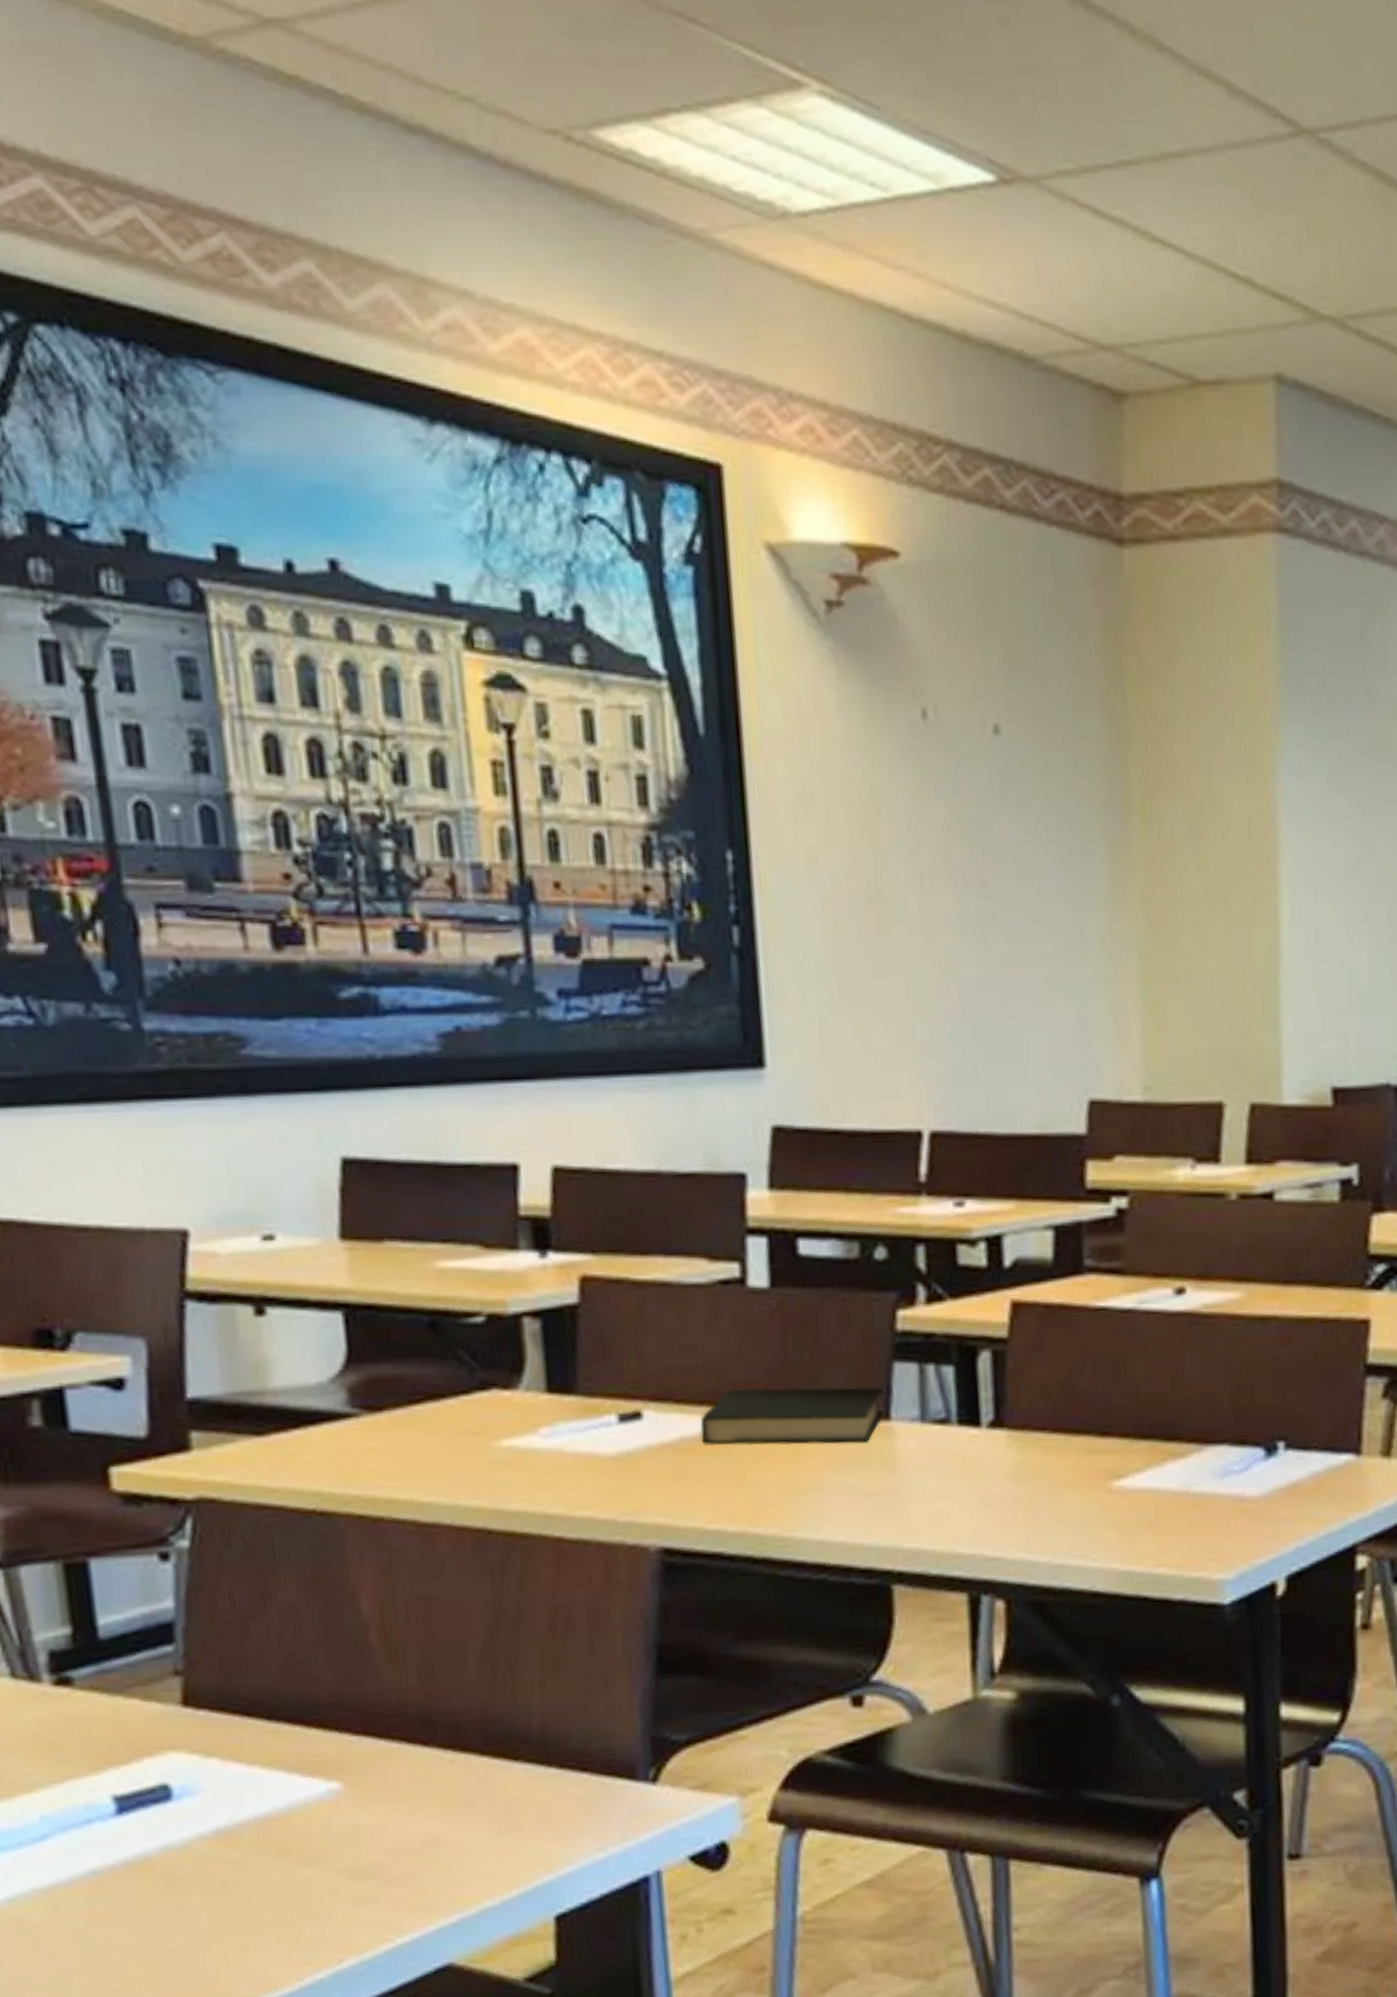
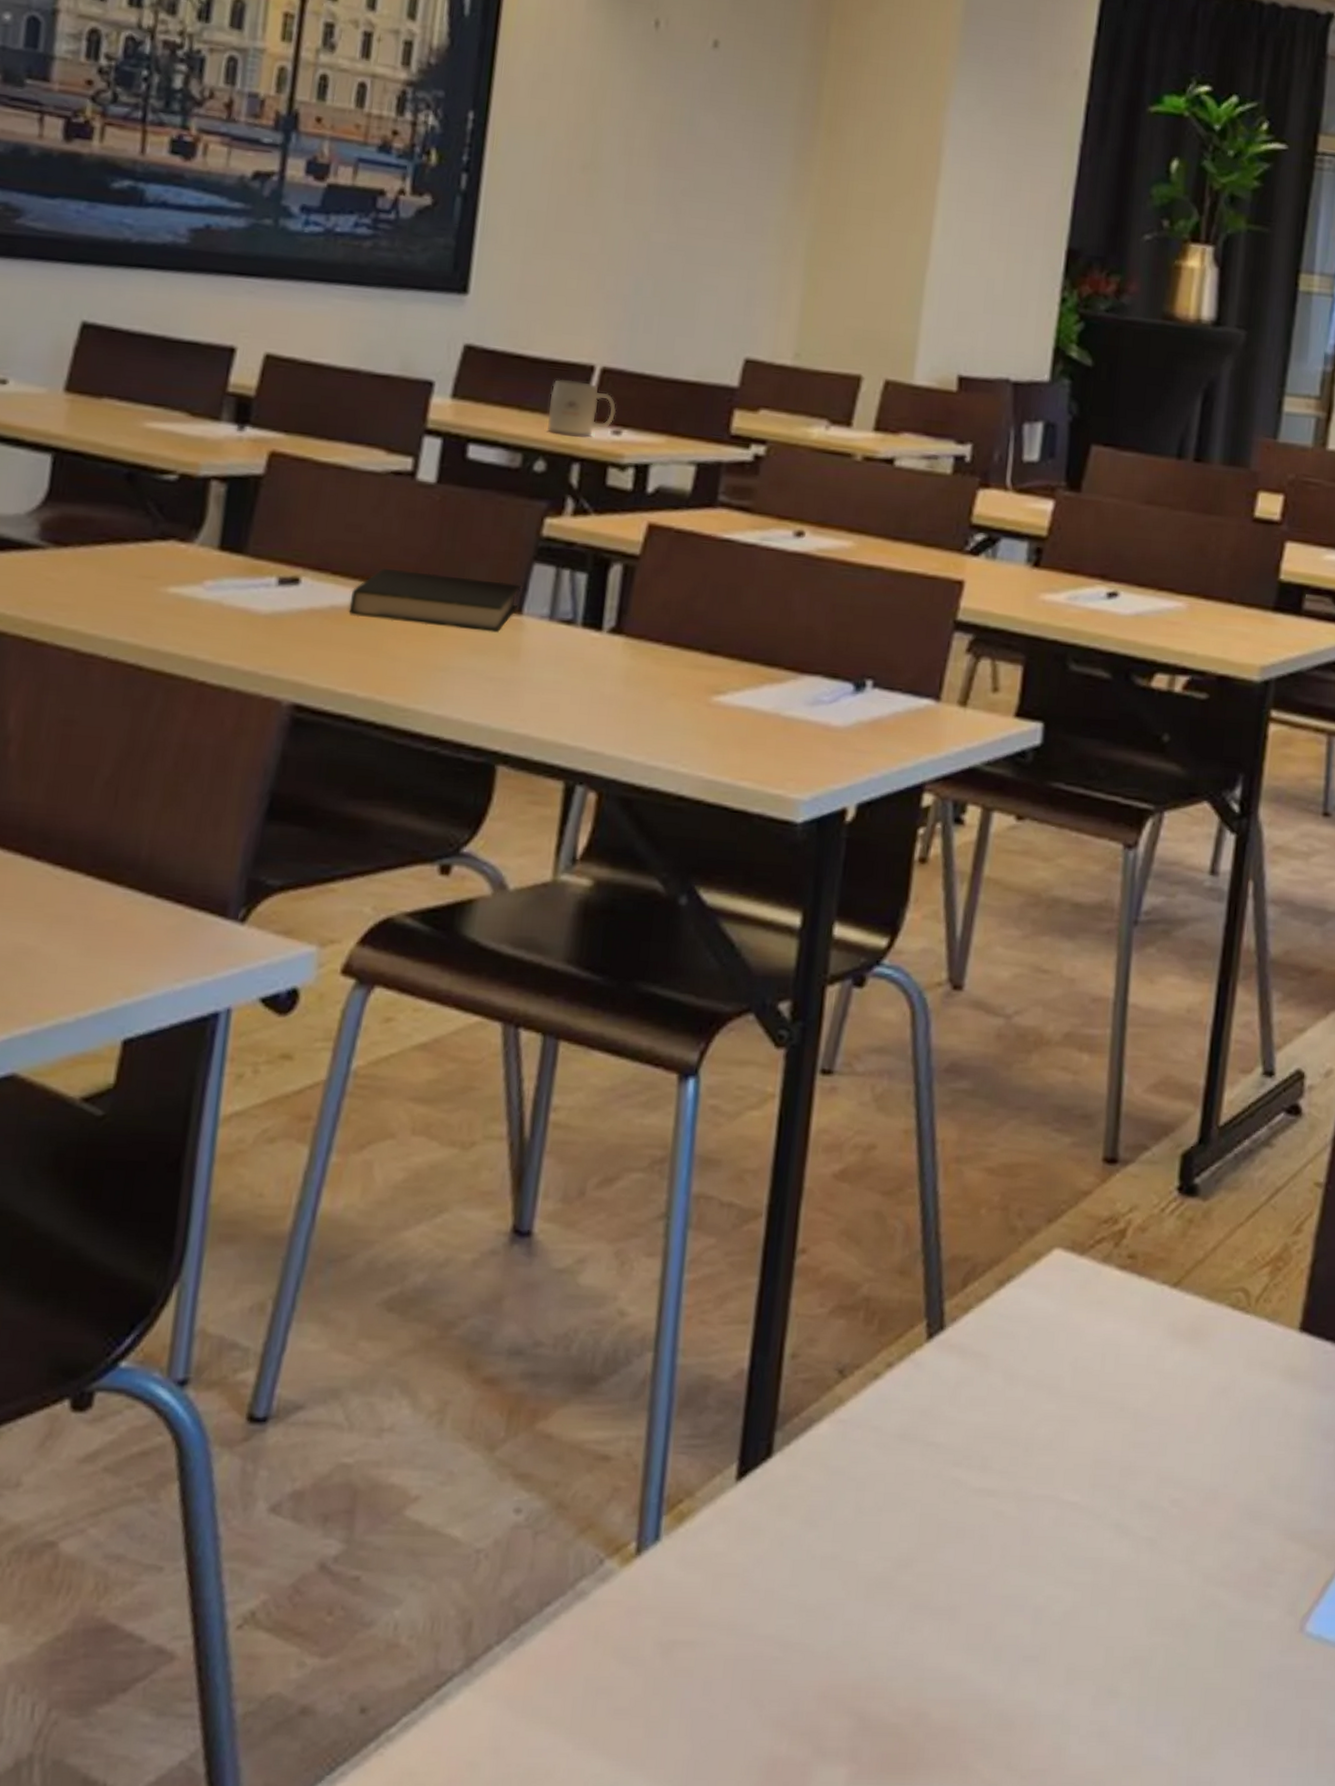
mug: none [878,1151,954,1216] -> present [546,380,616,438]

